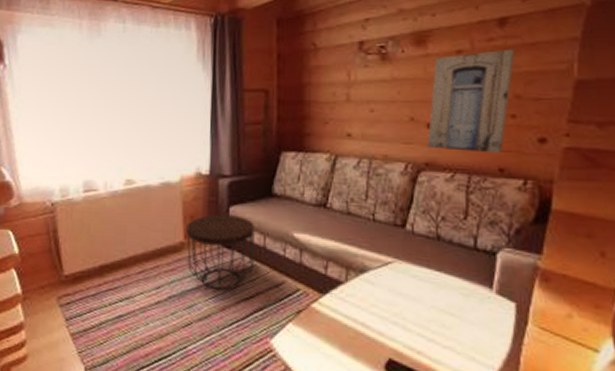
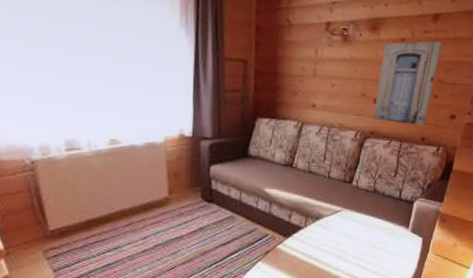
side table: present [186,214,255,290] -> none [170,172,232,237]

